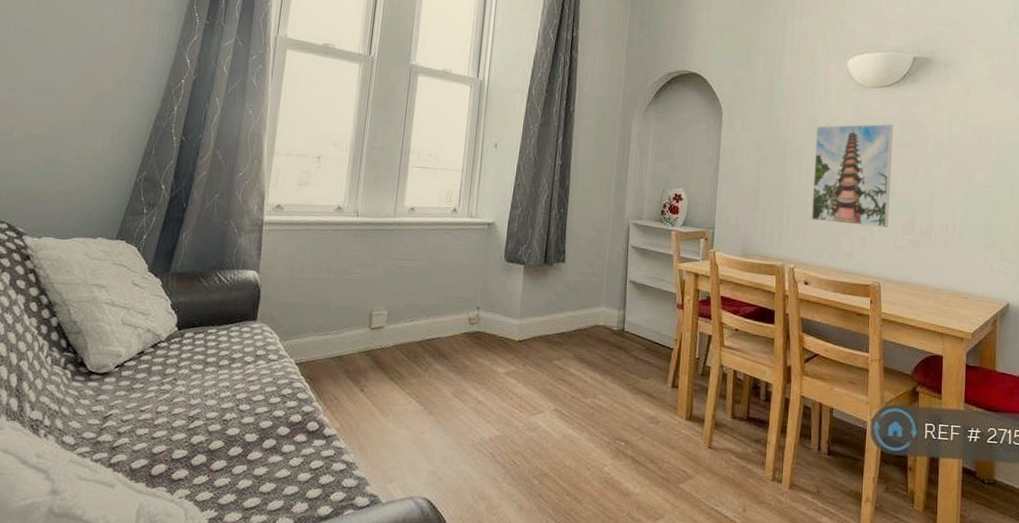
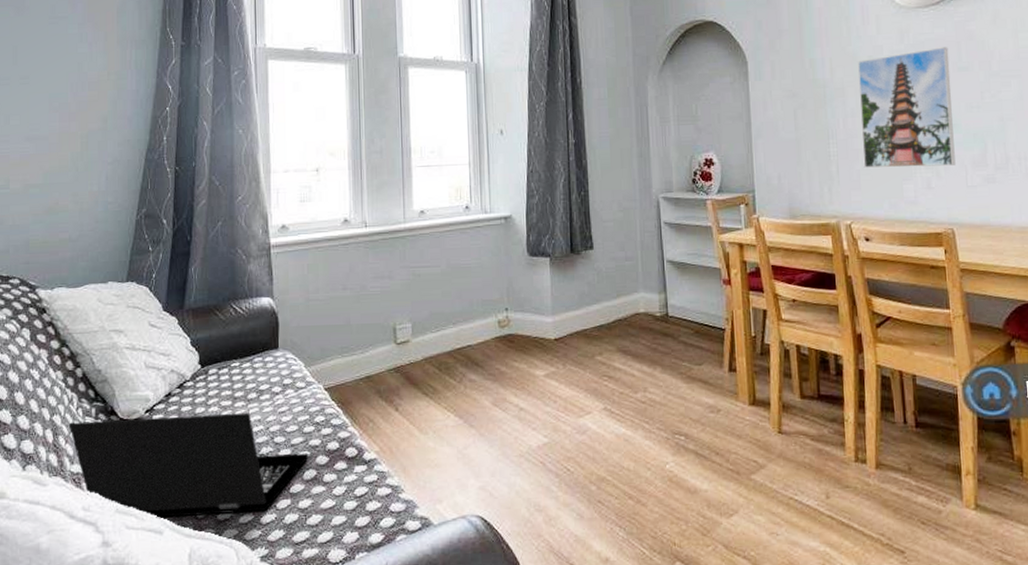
laptop: none [34,369,271,475] -> present [68,412,309,518]

